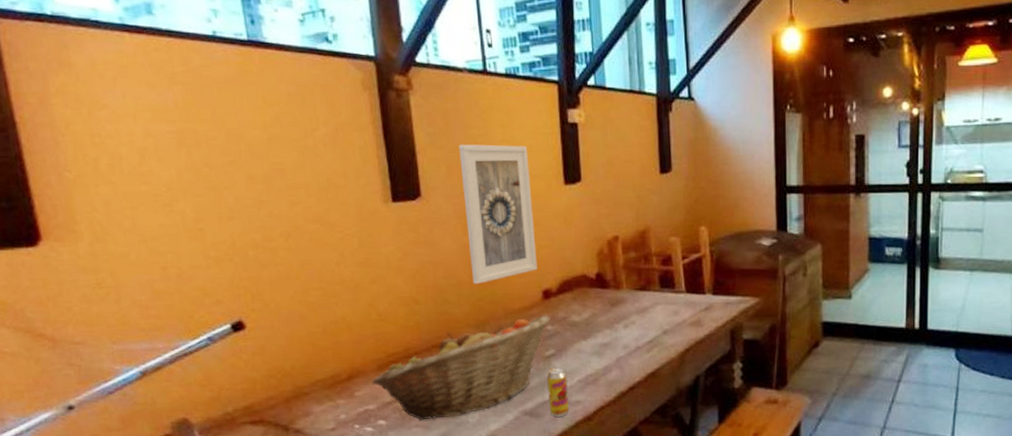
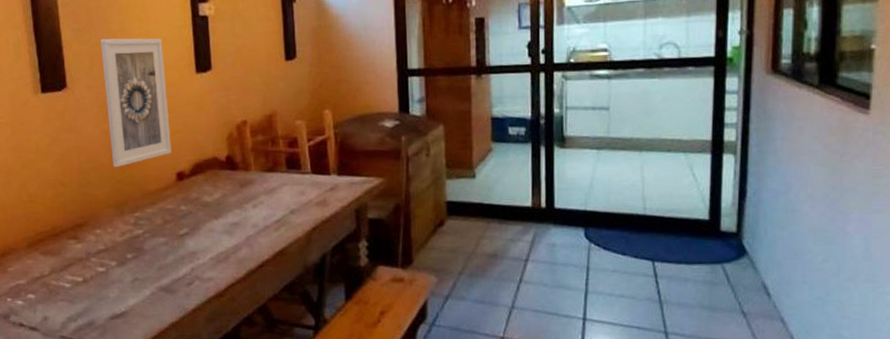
fruit basket: present [371,316,550,421] -> none [22,197,184,295]
beverage can: present [547,368,569,417] -> none [181,246,202,293]

